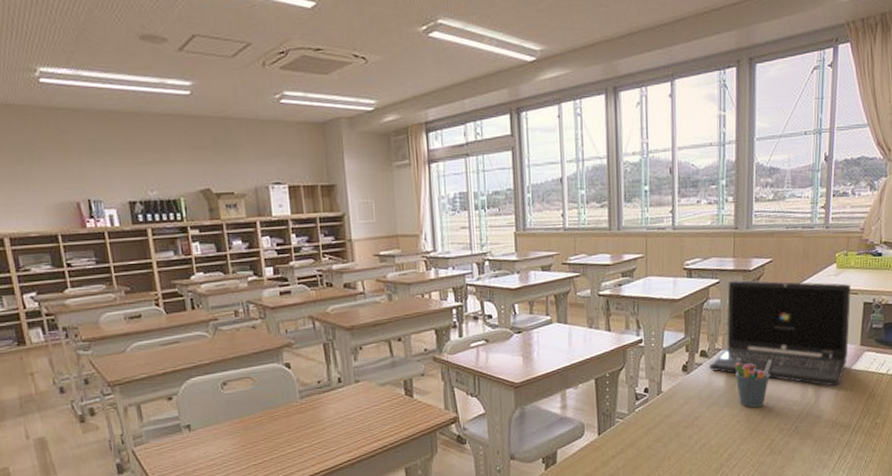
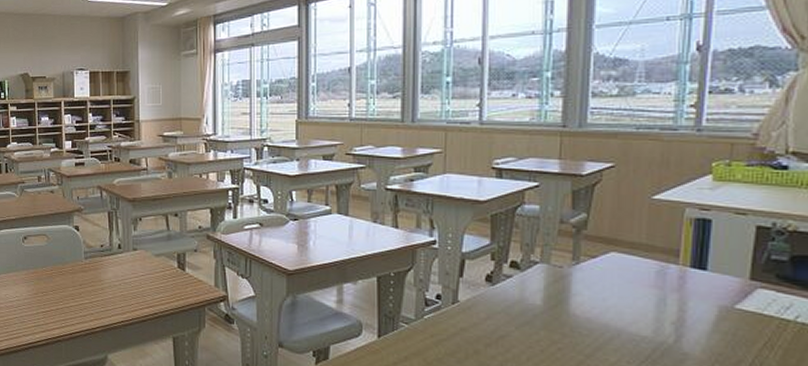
laptop: present [709,280,852,387] -> none [522,184,737,327]
pen holder: present [735,360,772,408] -> none [558,280,610,337]

